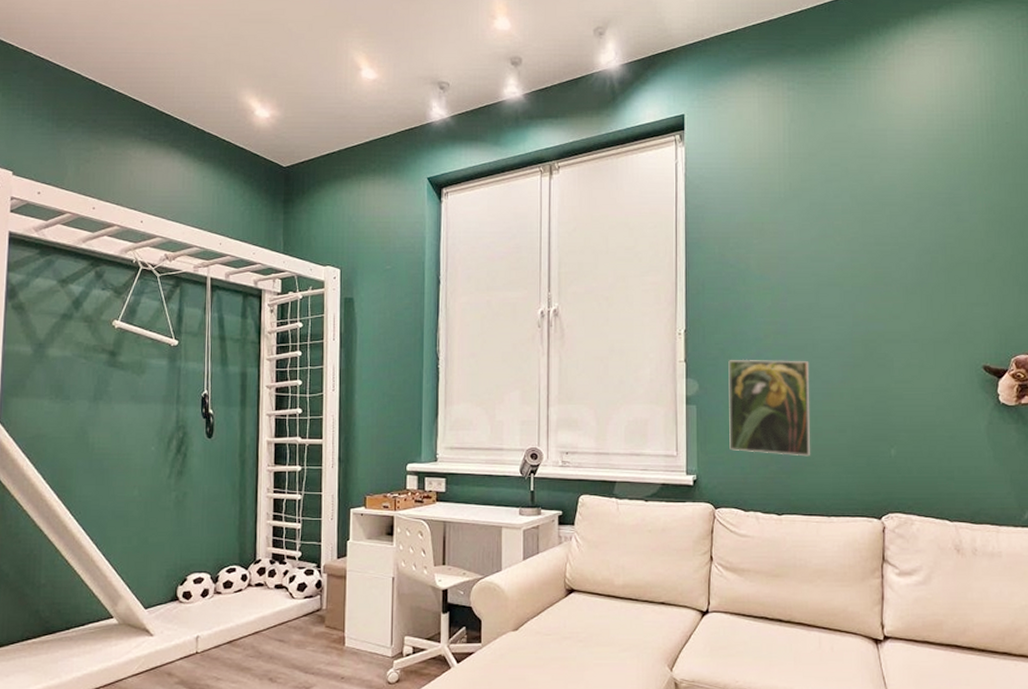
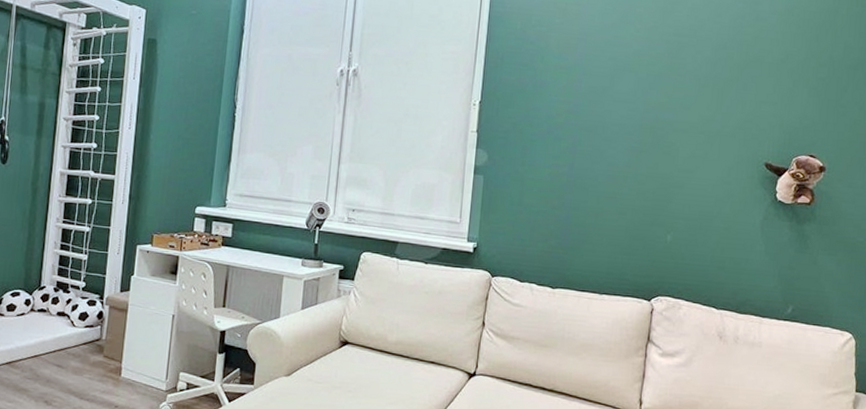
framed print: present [728,359,811,457] -> none [512,134,598,235]

